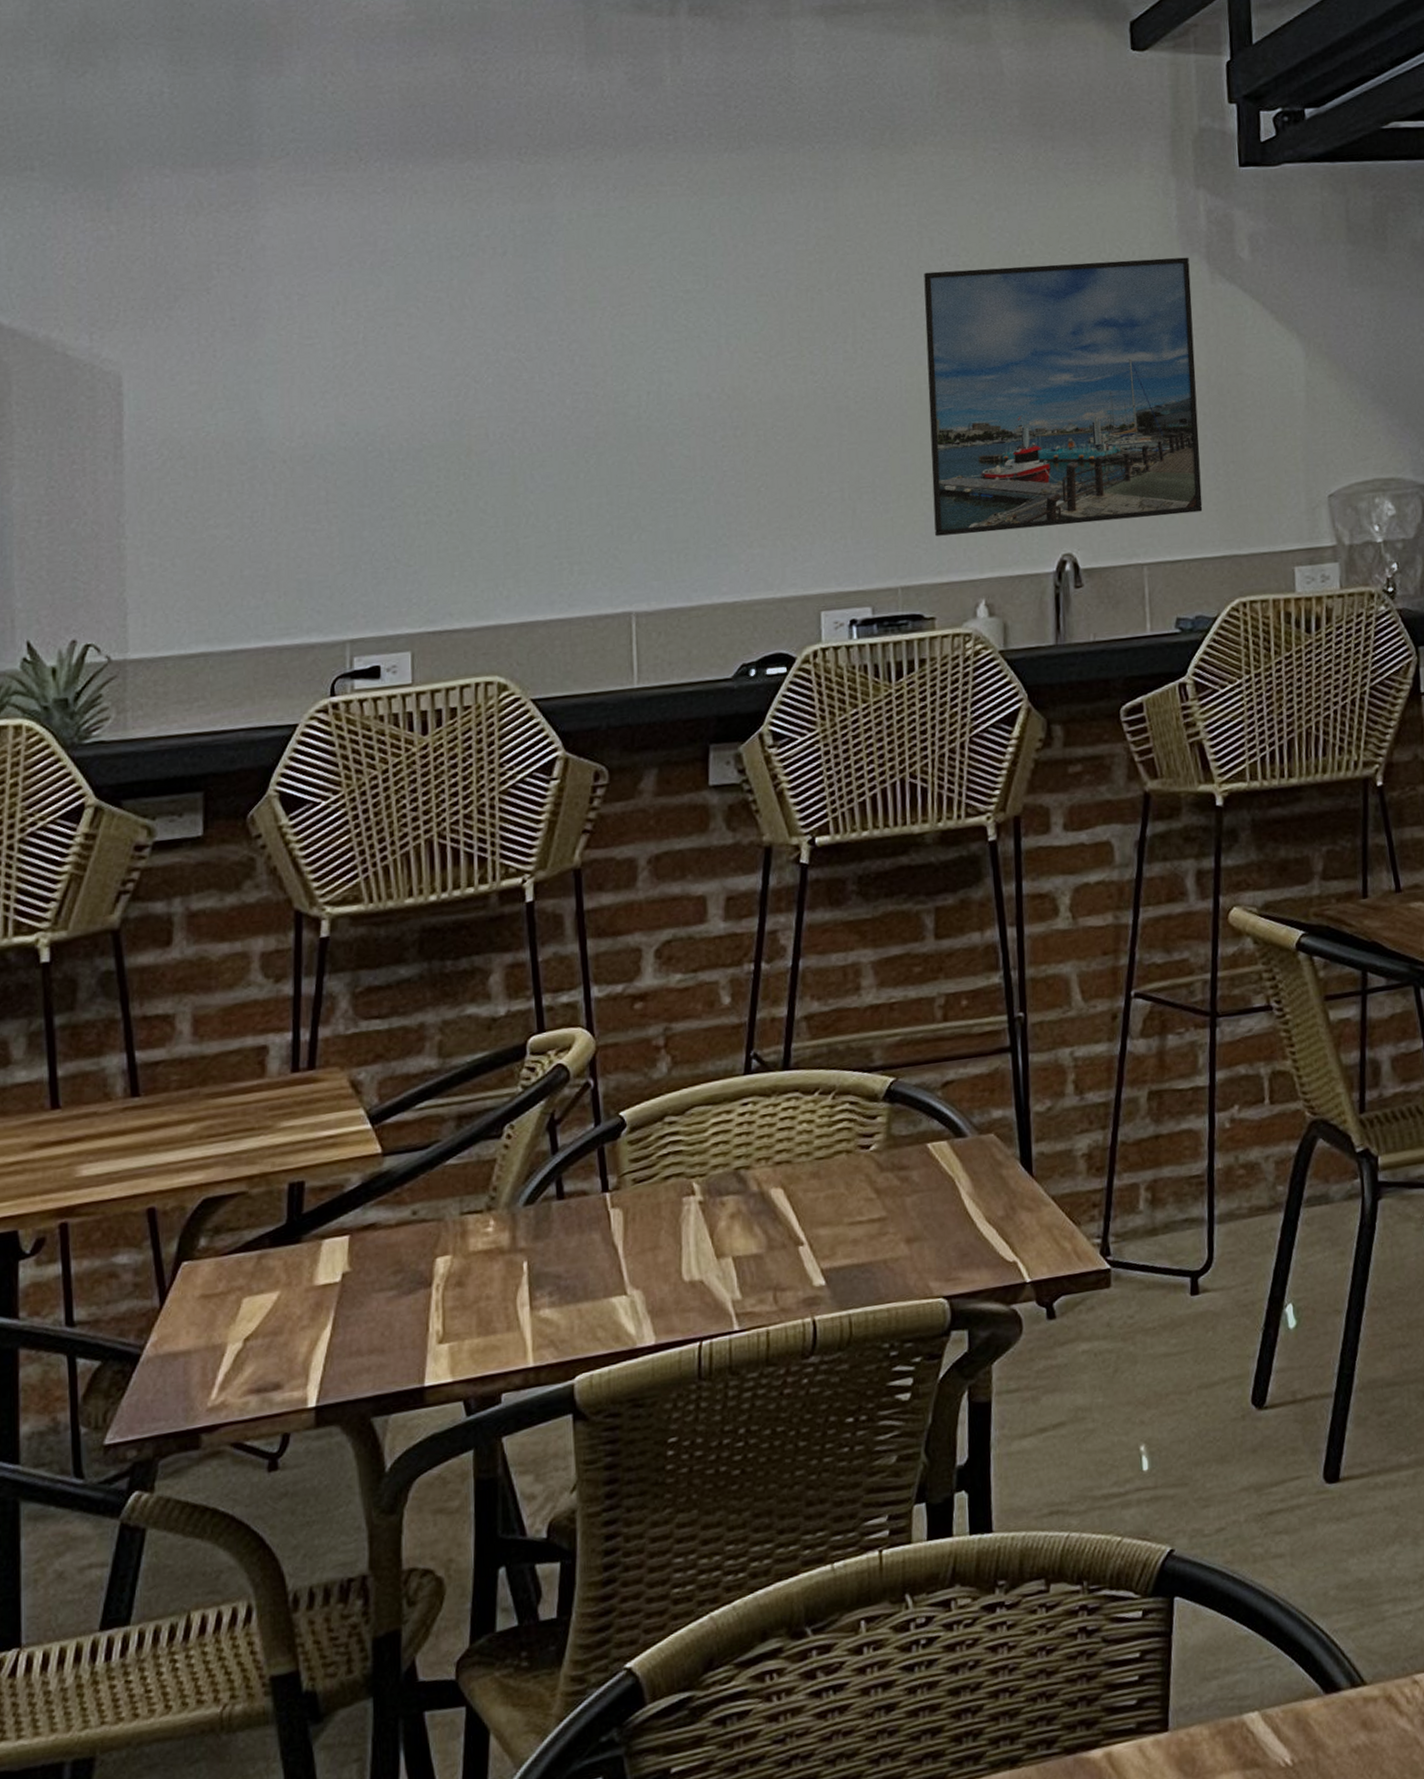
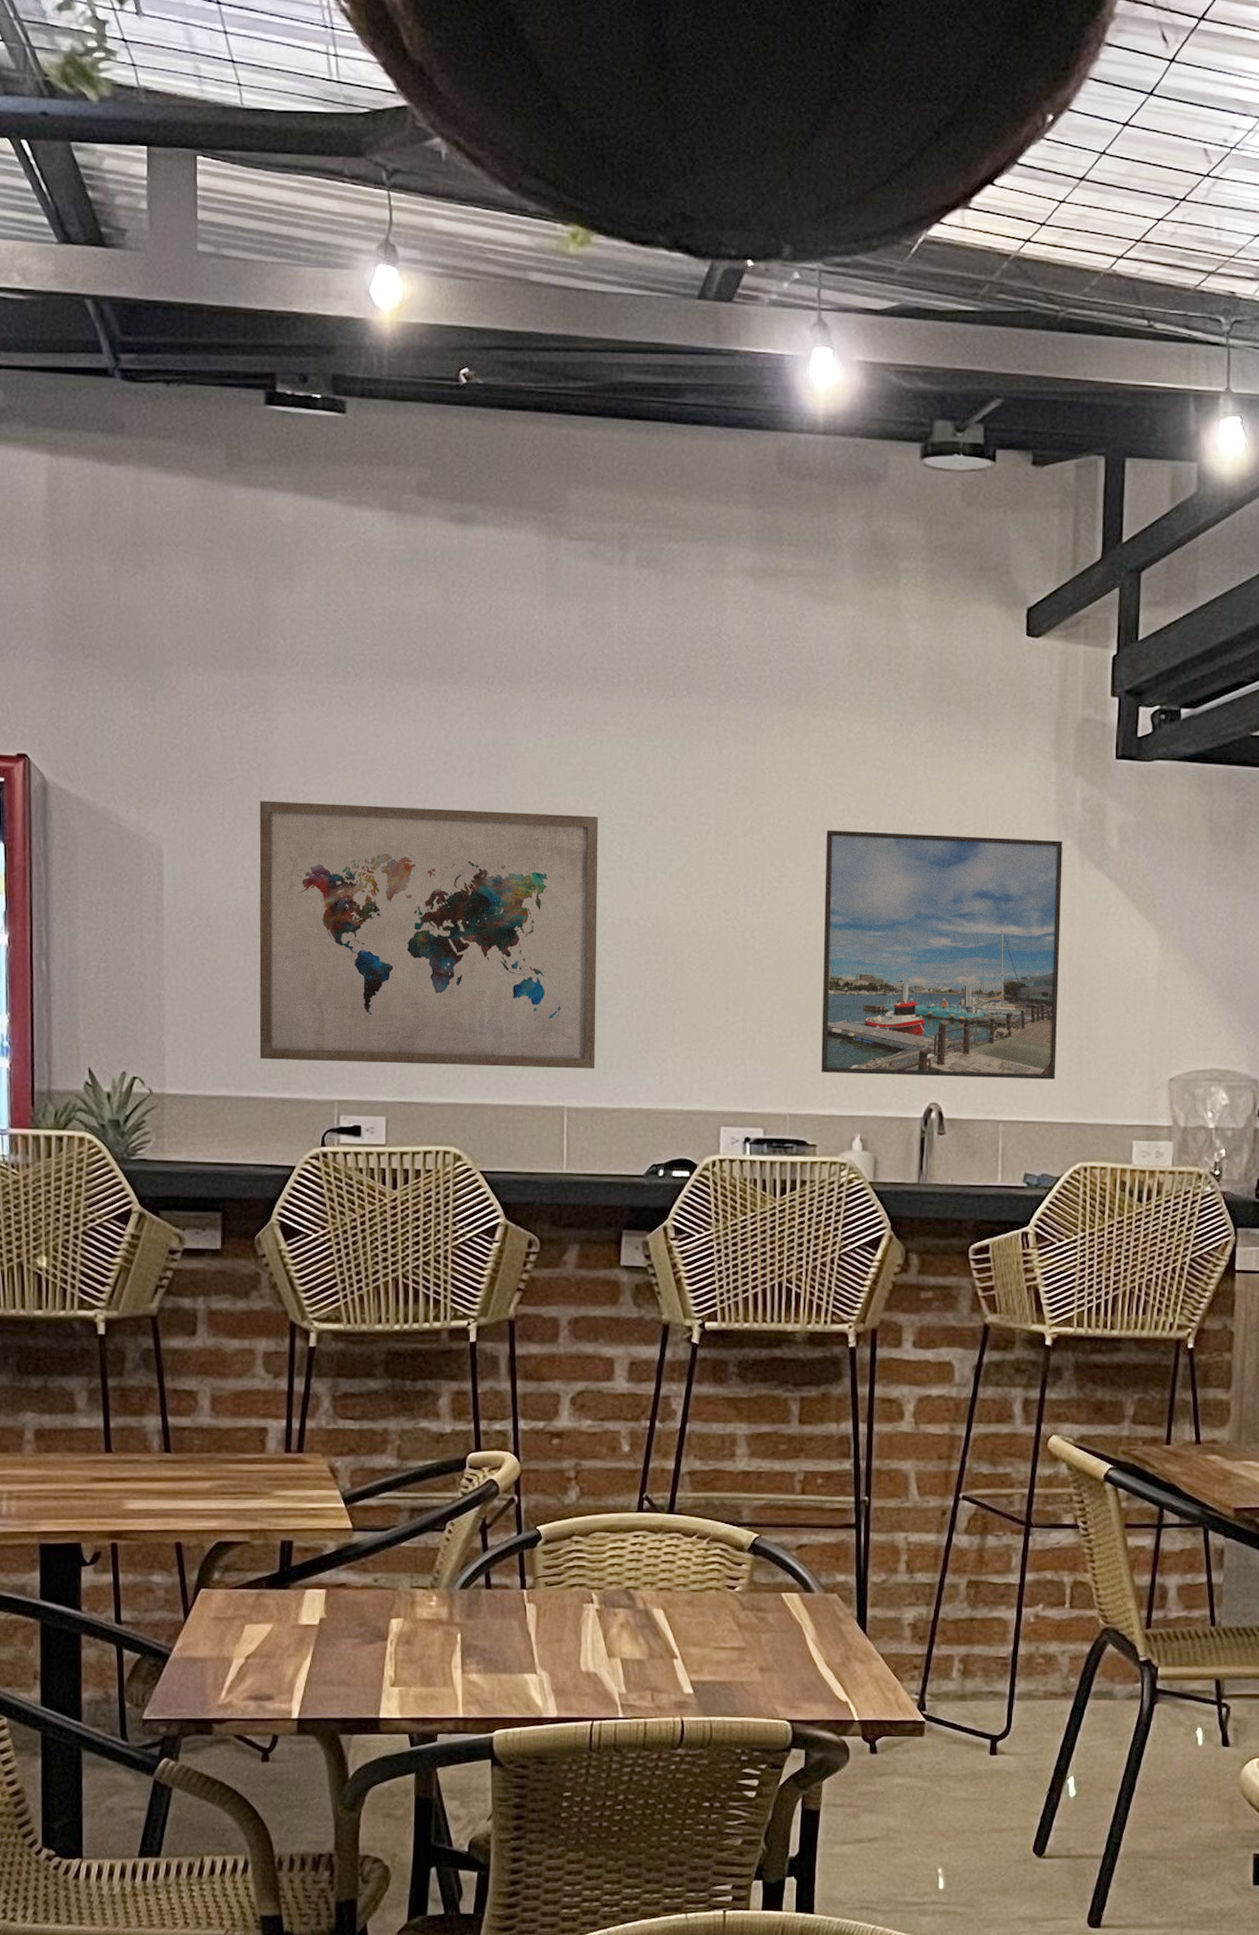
wall art: none [244,285,667,604] -> present [259,801,598,1069]

